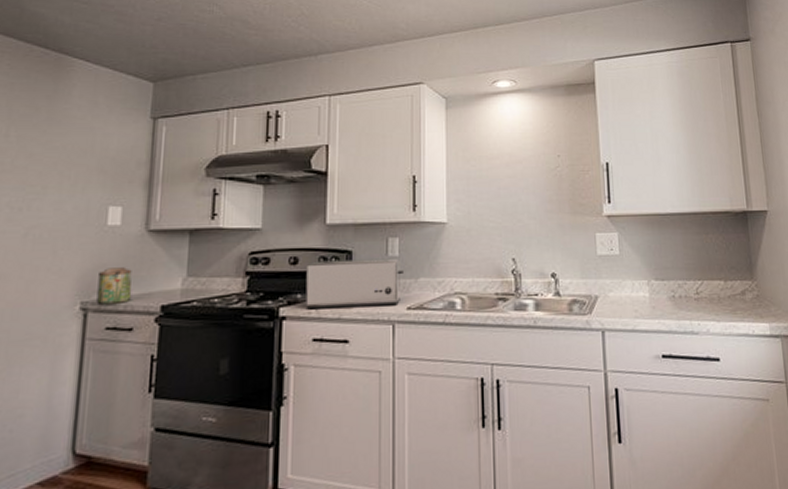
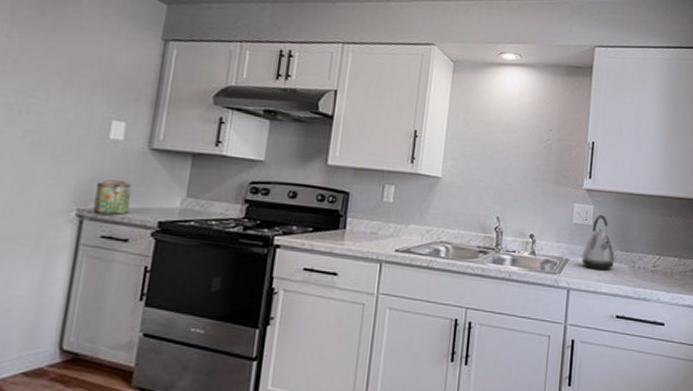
toaster: present [306,258,403,310] -> none [300,197,396,247]
kettle: none [611,241,651,305] -> present [581,214,615,271]

